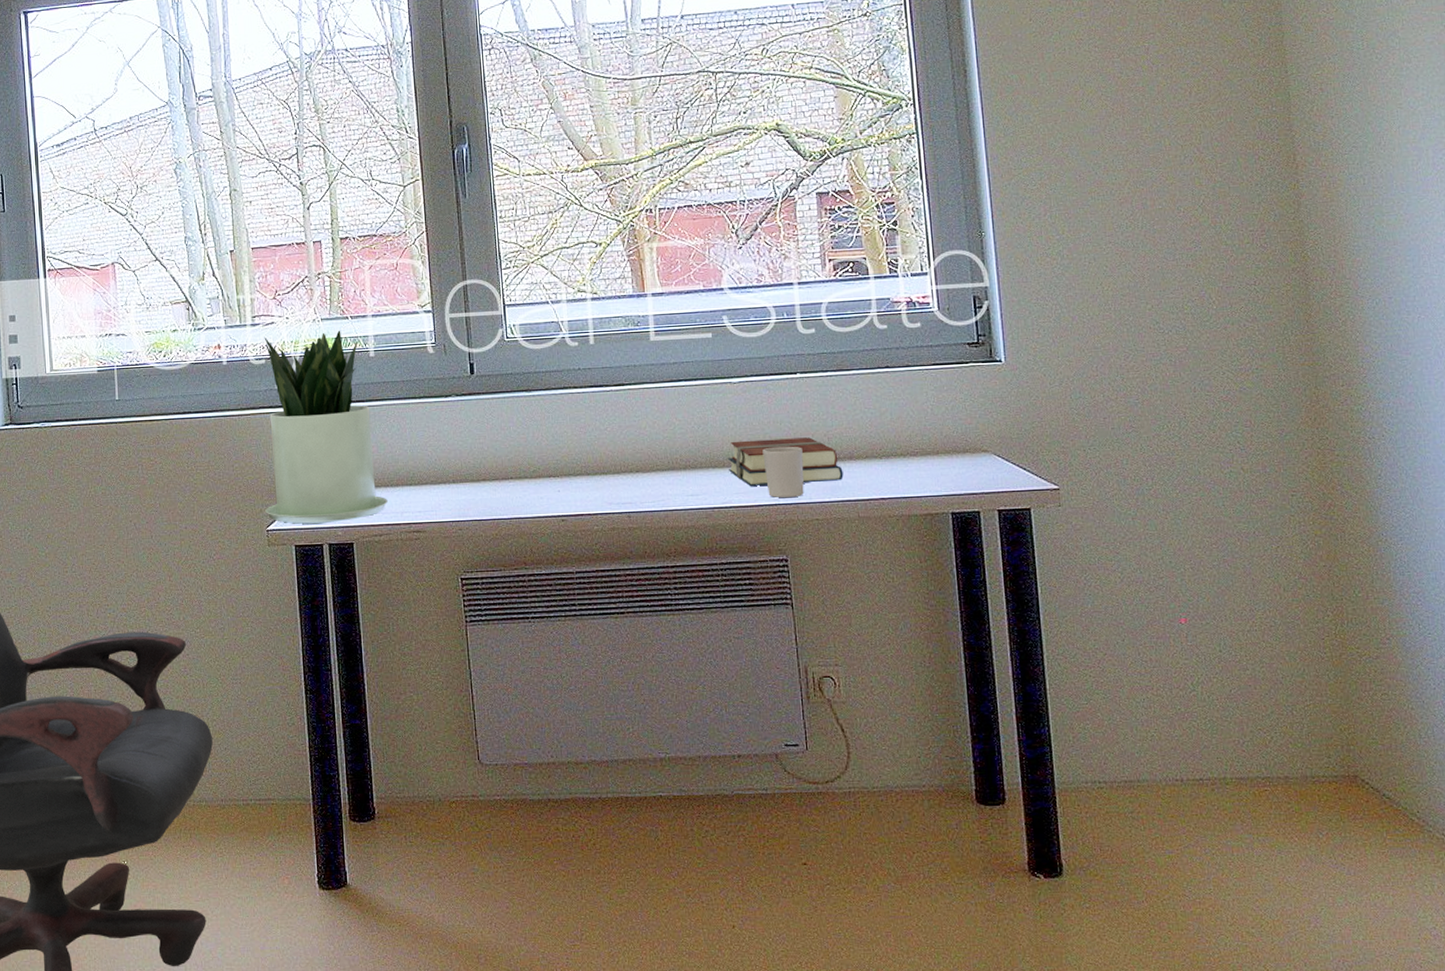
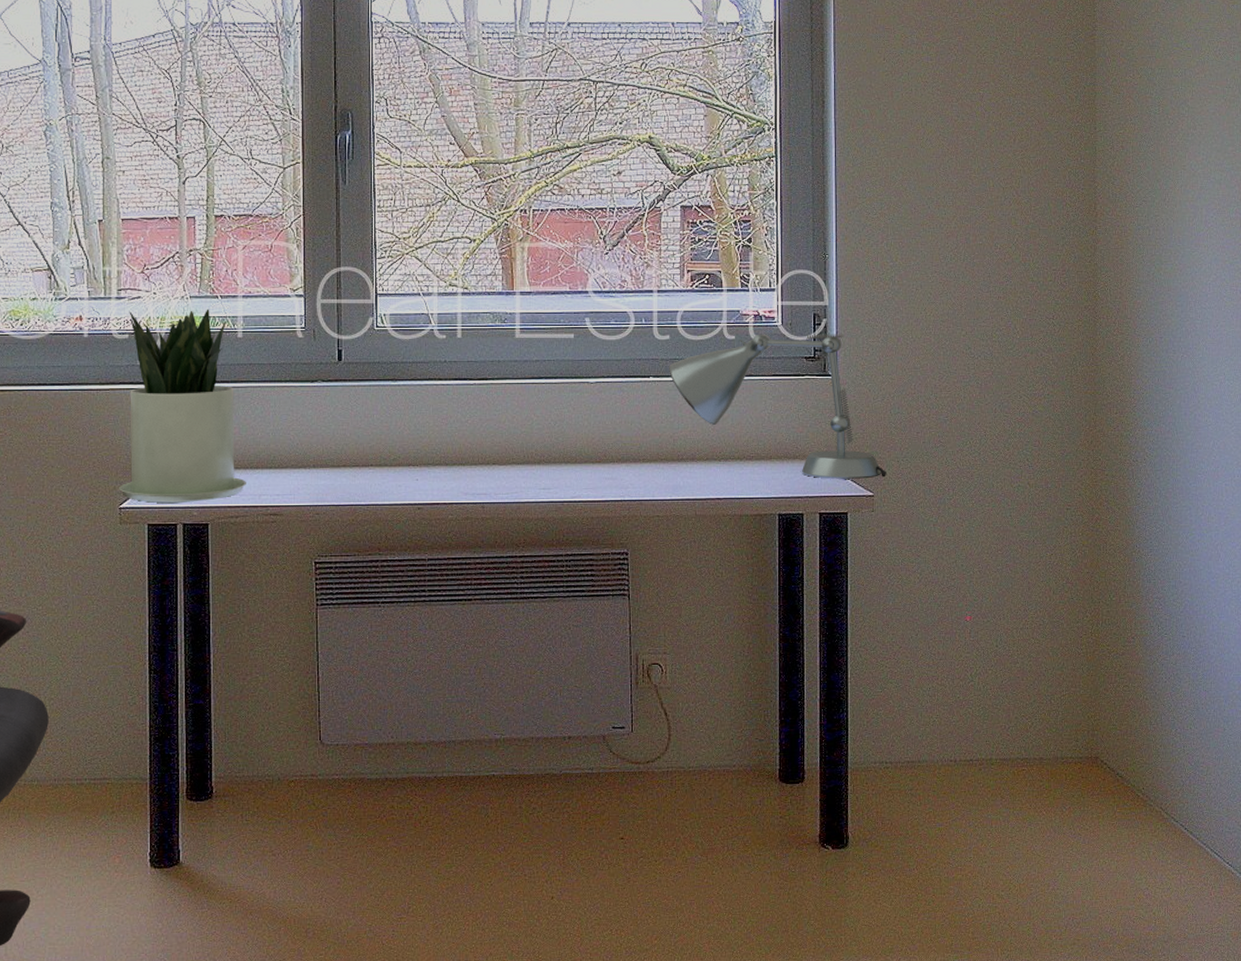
books: present [728,437,844,486] -> none [580,438,685,482]
mug: present [762,446,804,498] -> none [613,445,650,495]
desk lamp: none [817,316,1072,473] -> present [669,334,886,479]

